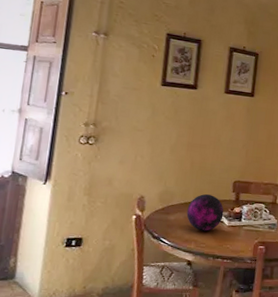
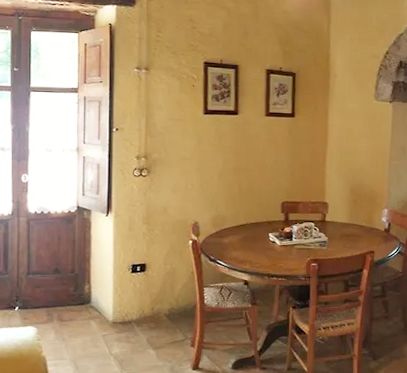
decorative orb: present [186,194,224,231] -> none [239,216,275,252]

